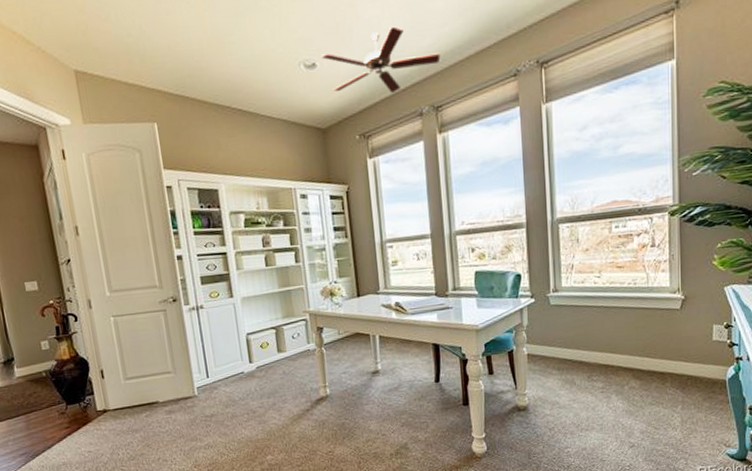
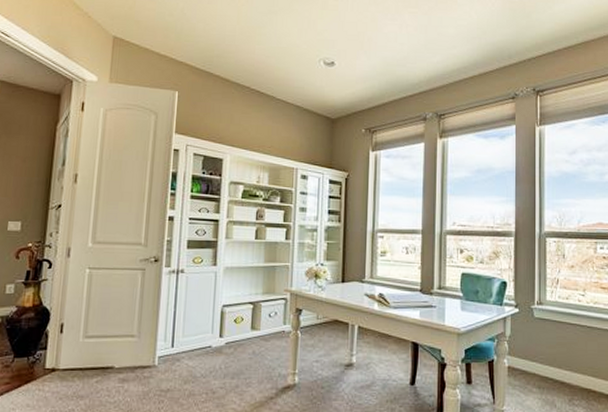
ceiling fan: present [321,26,441,94] -> none [340,42,448,98]

